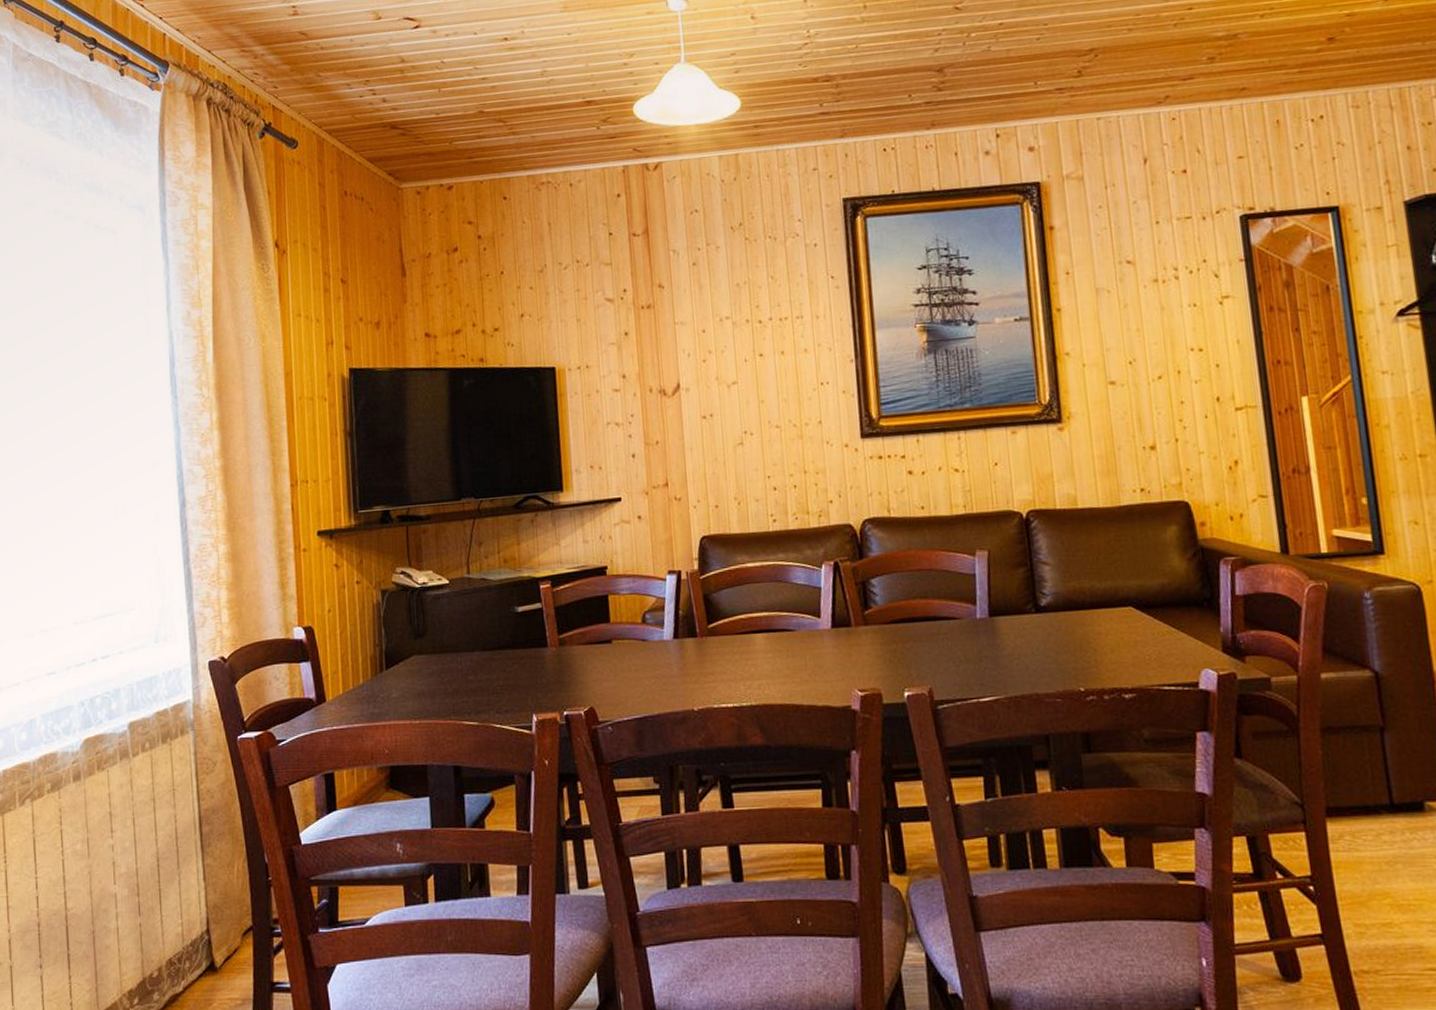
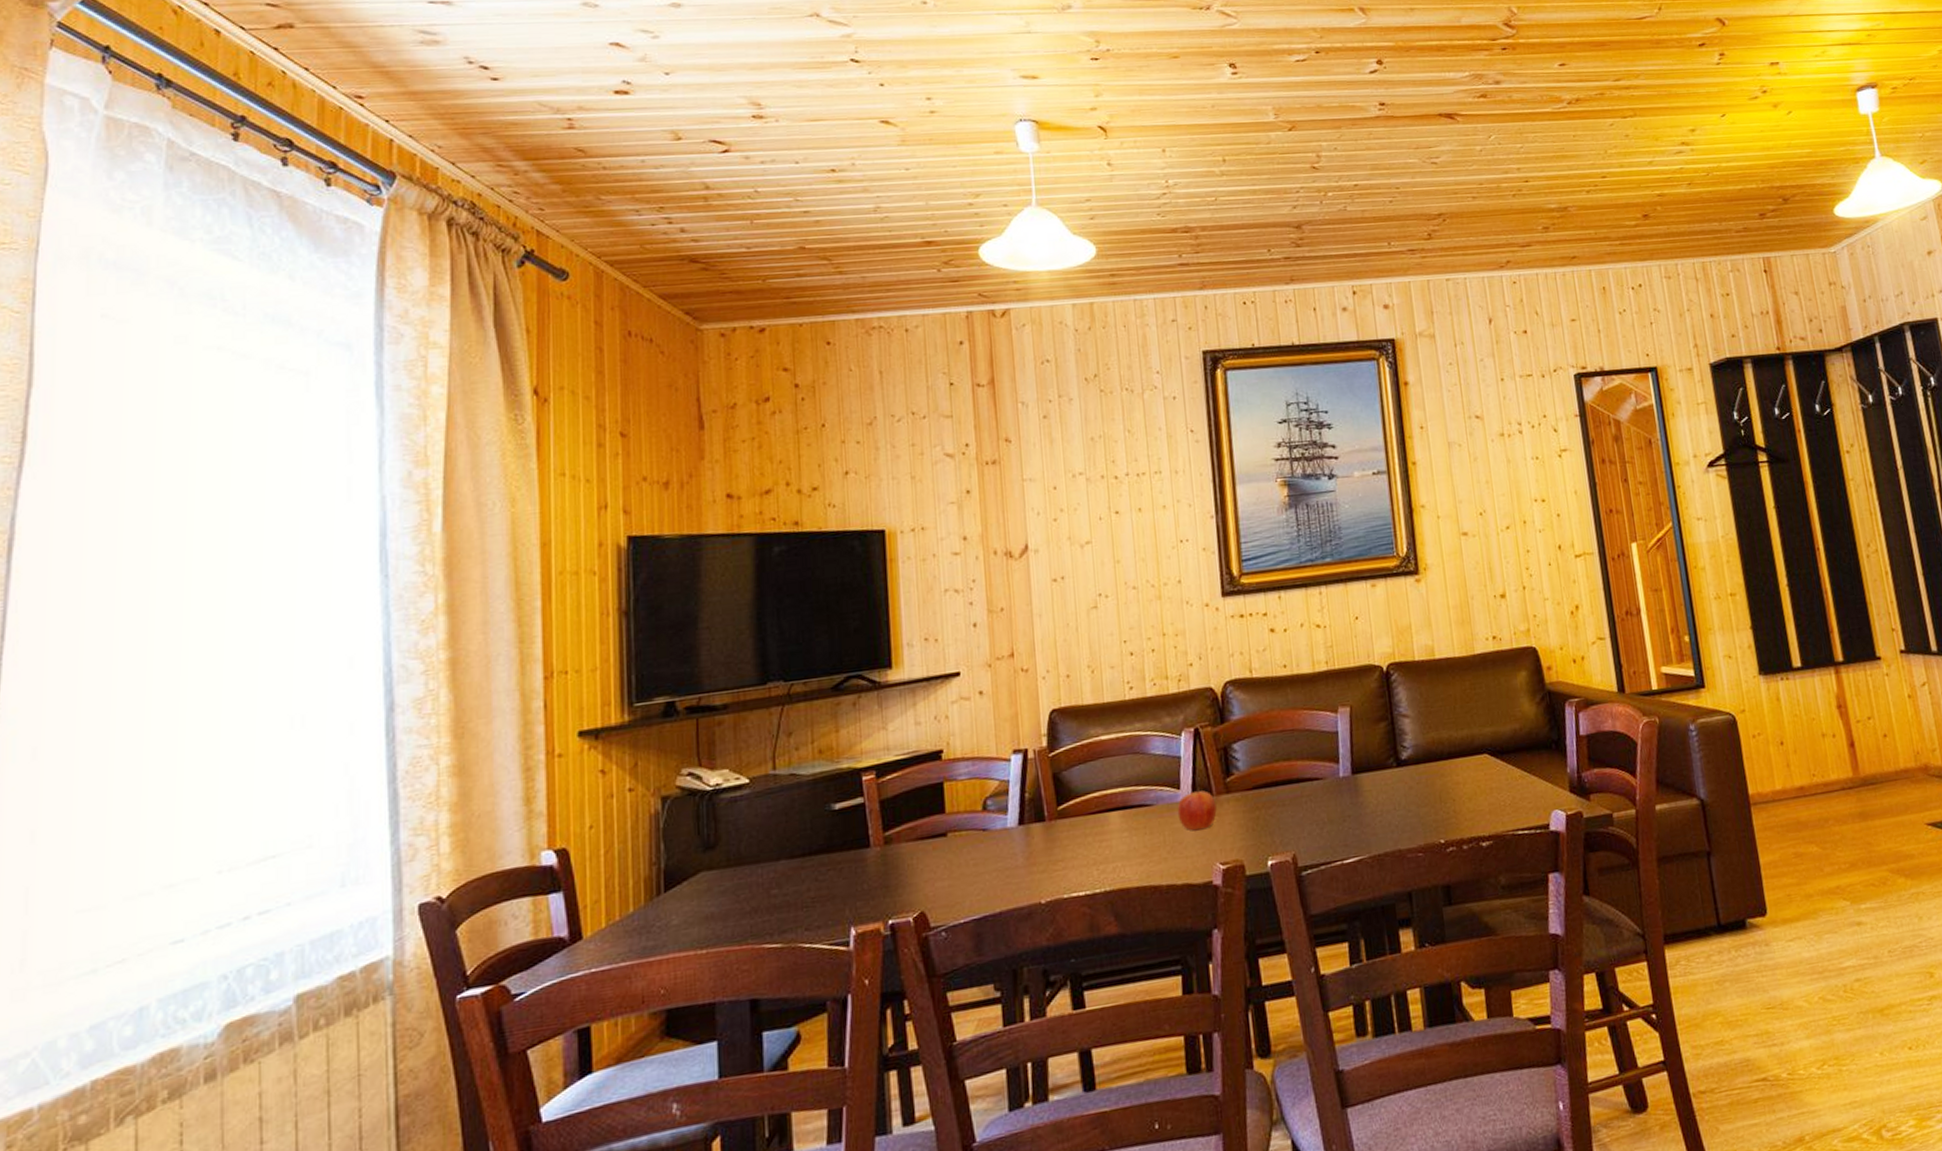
fruit: none [817,618,855,658] -> present [1177,788,1217,831]

